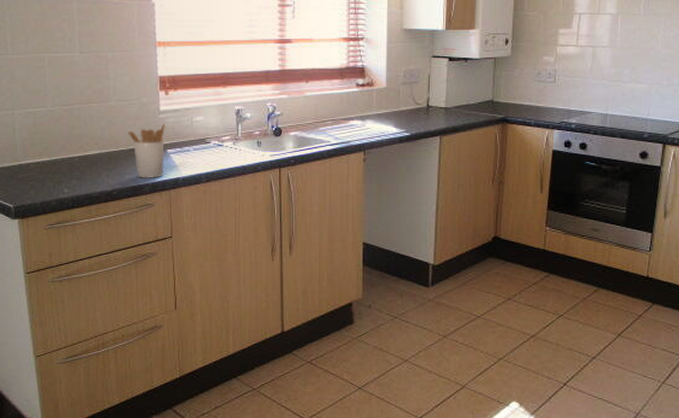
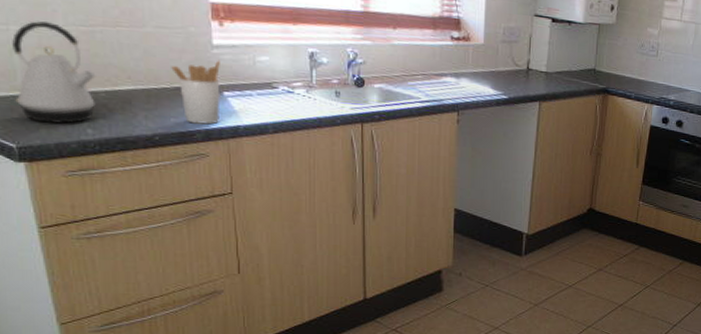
kettle: none [15,105,73,185] -> present [12,21,96,124]

